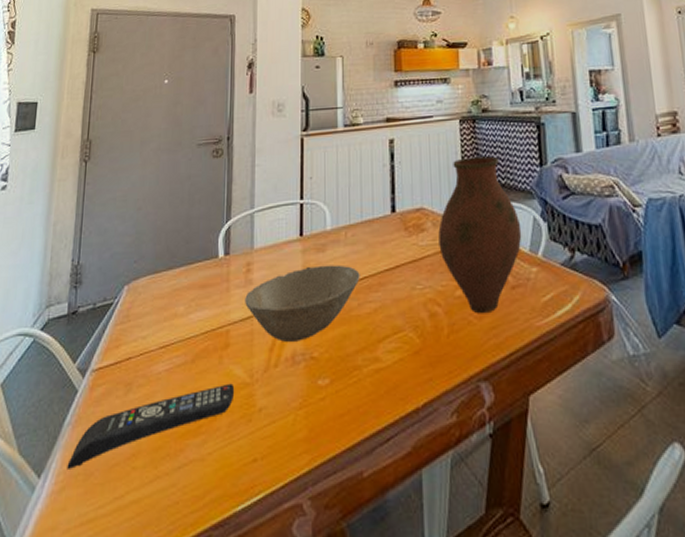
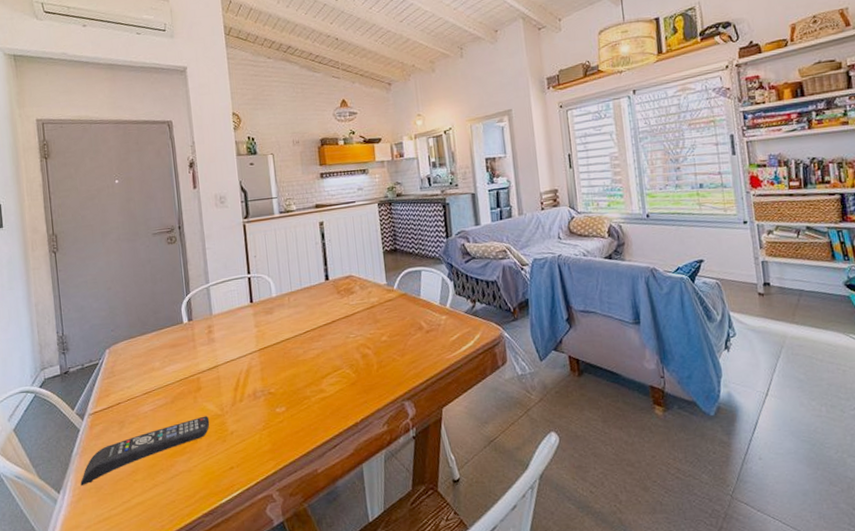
bowl: present [245,264,360,342] -> none [209,323,304,383]
vase: present [438,156,522,314] -> none [365,232,433,353]

